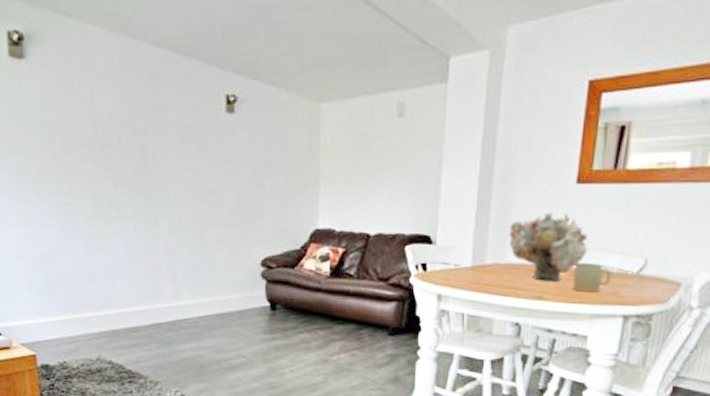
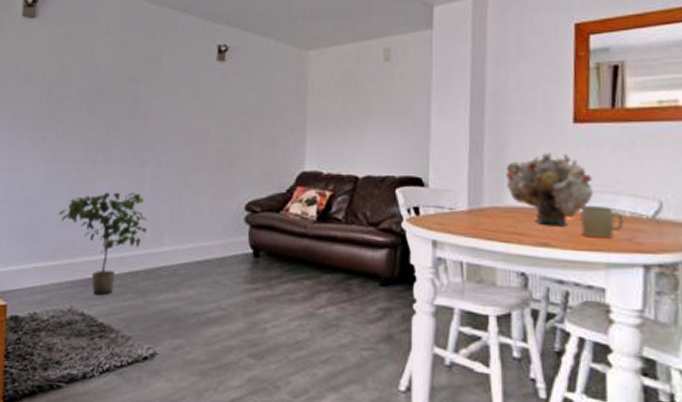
potted plant: none [76,248,166,346] -> present [58,192,147,296]

